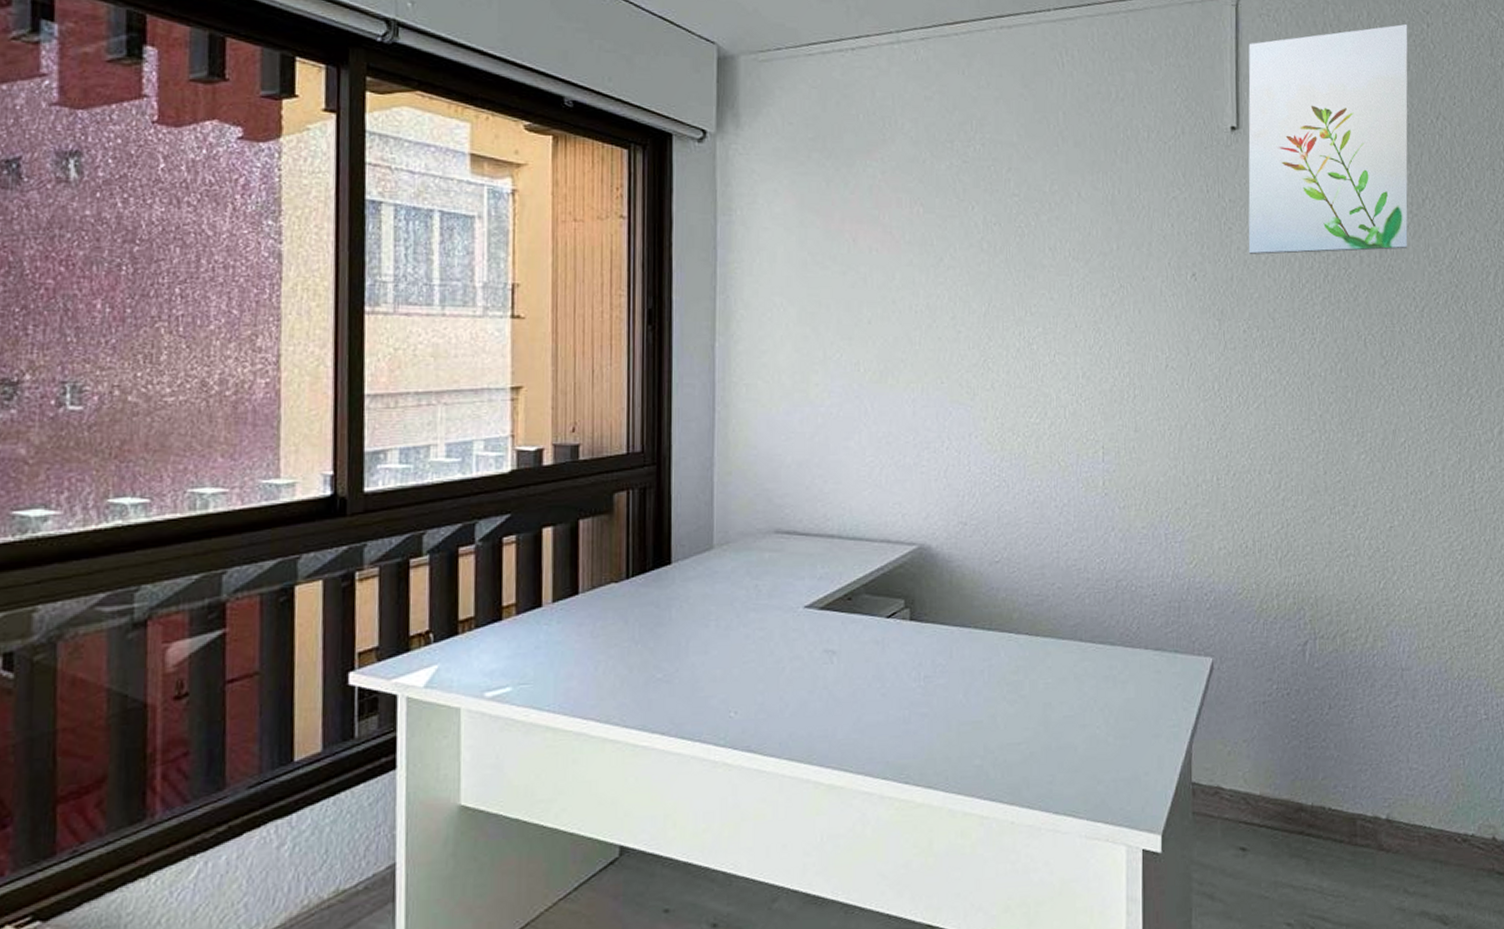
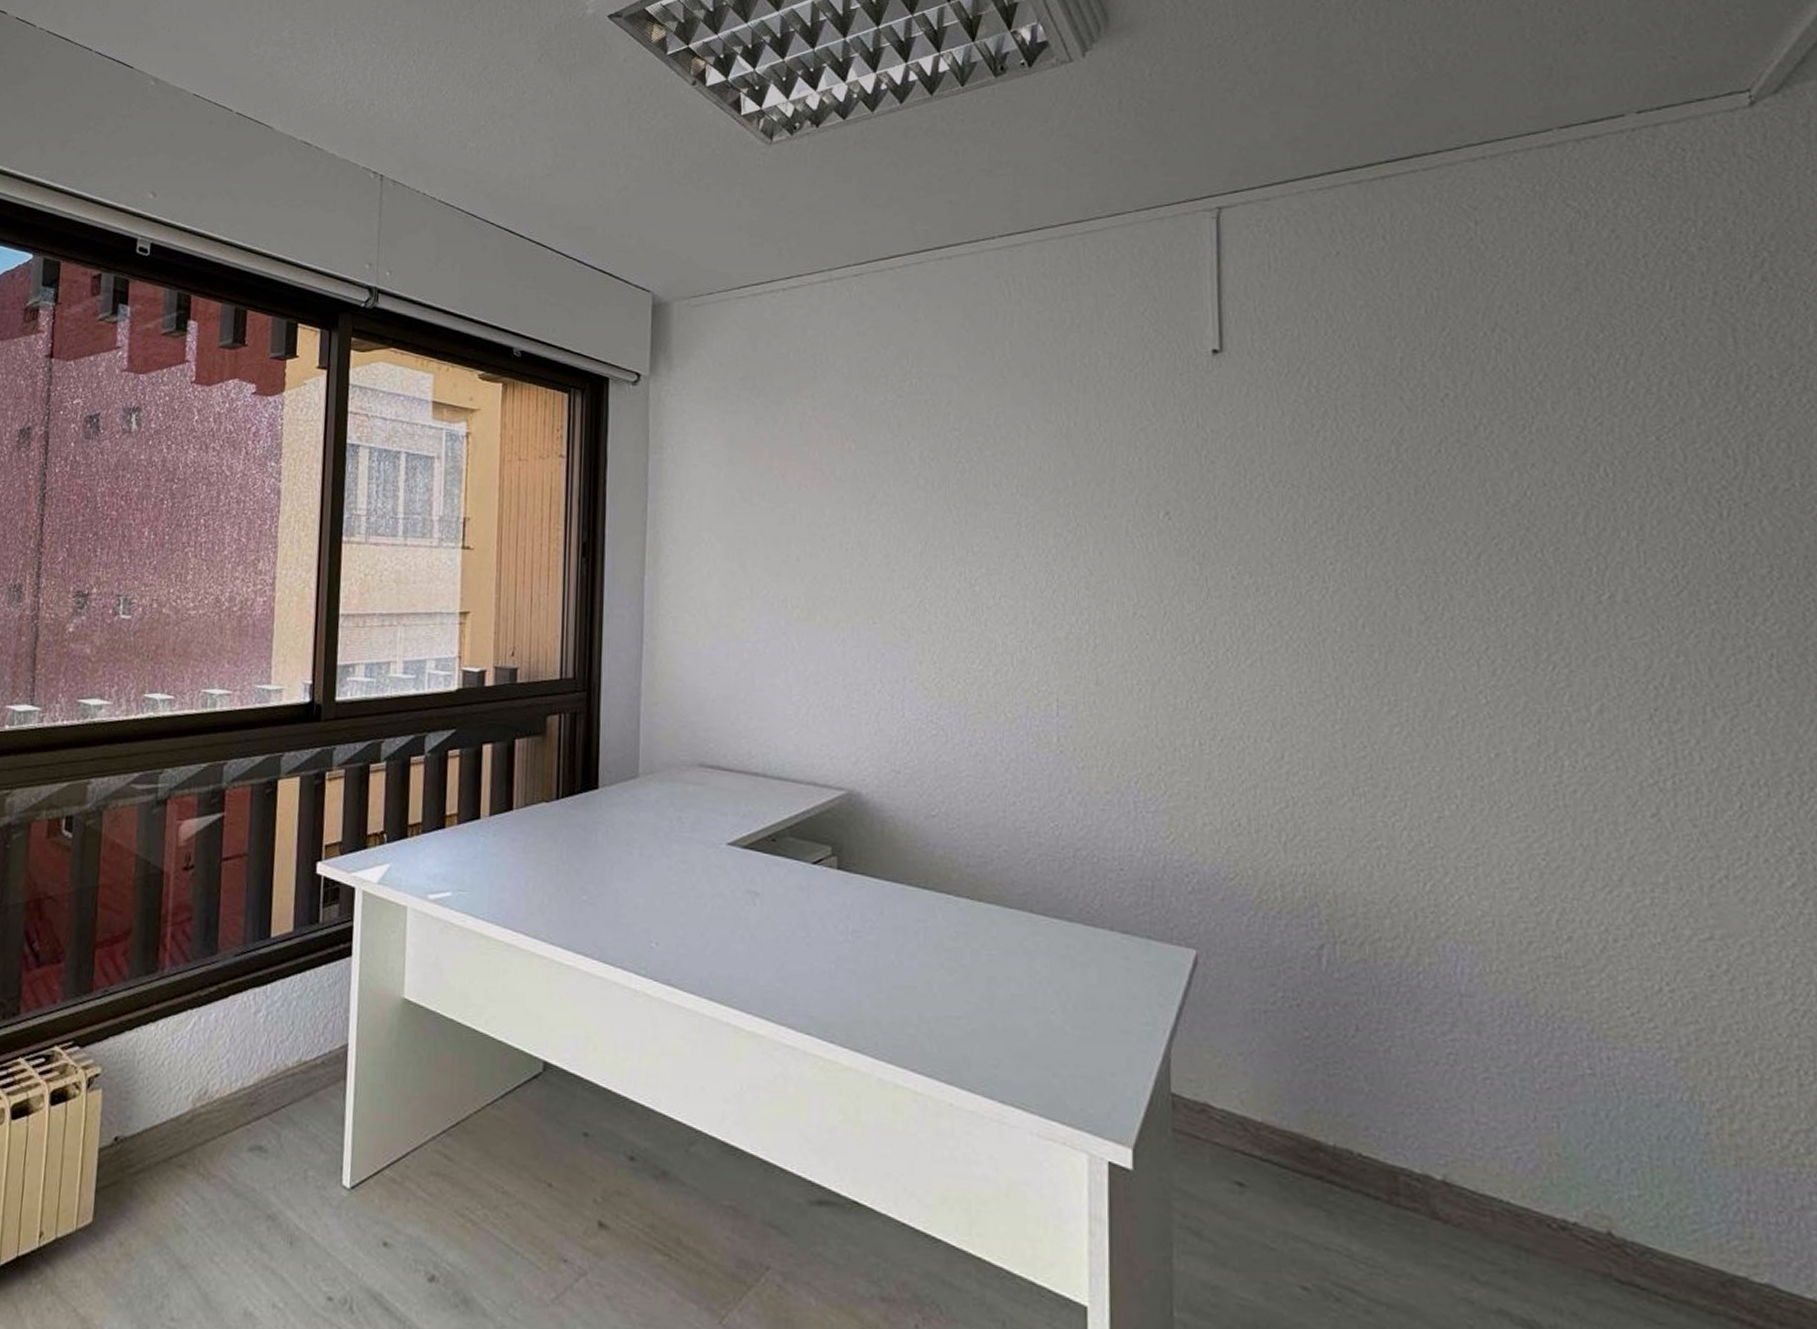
wall art: present [1248,23,1408,255] -> none [1233,223,1455,491]

